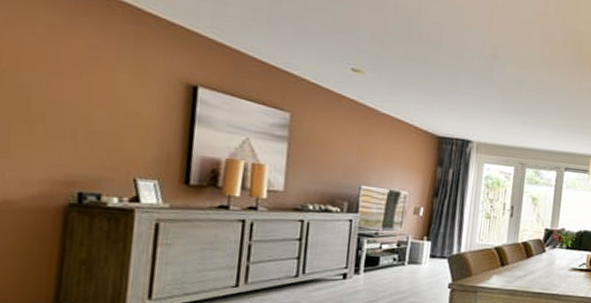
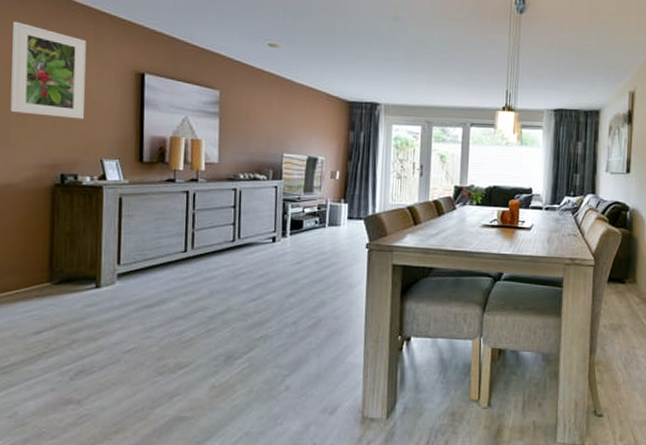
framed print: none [13,9,124,132] -> present [10,21,86,119]

